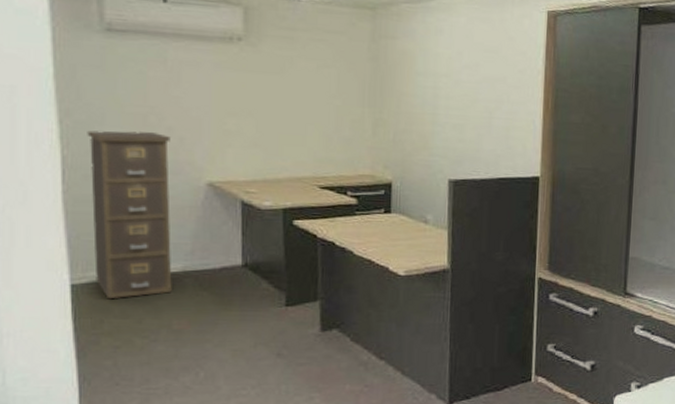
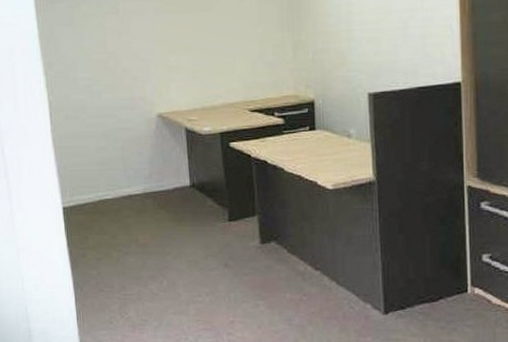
filing cabinet: present [87,130,172,300] -> none [65,75,137,219]

